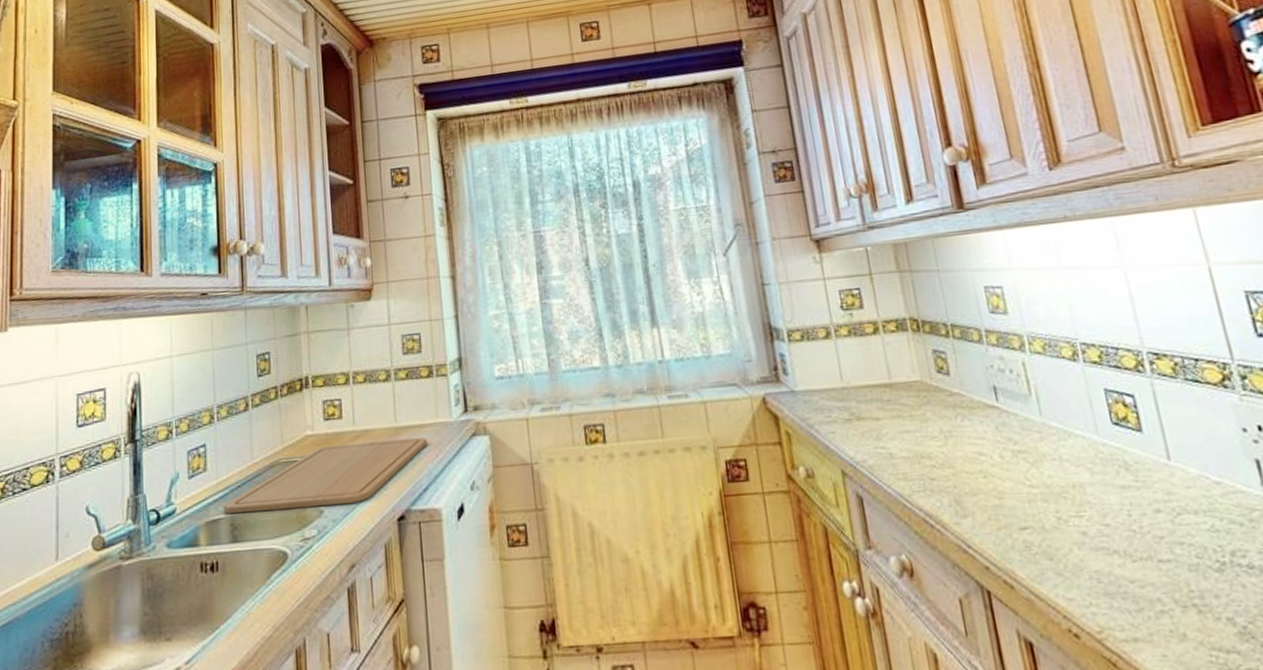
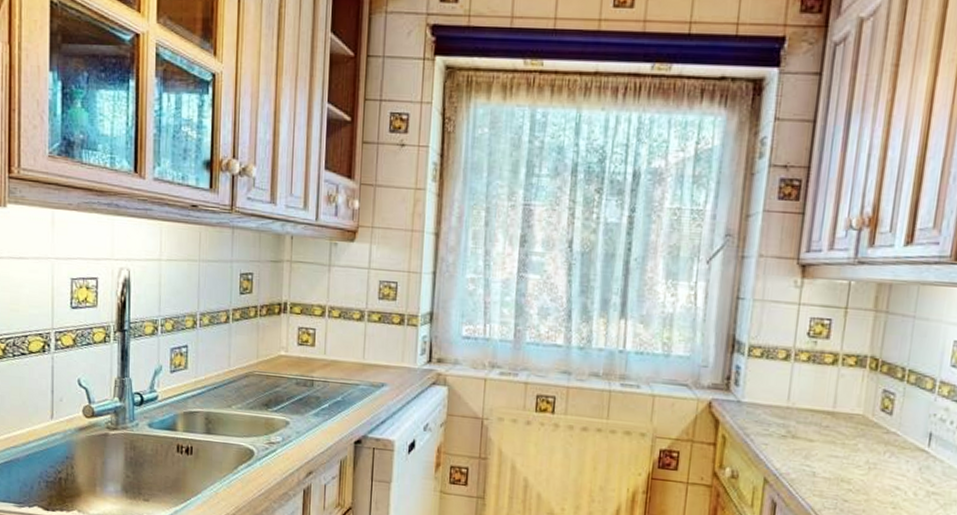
chopping board: present [223,437,428,515] -> none [200,368,391,422]

